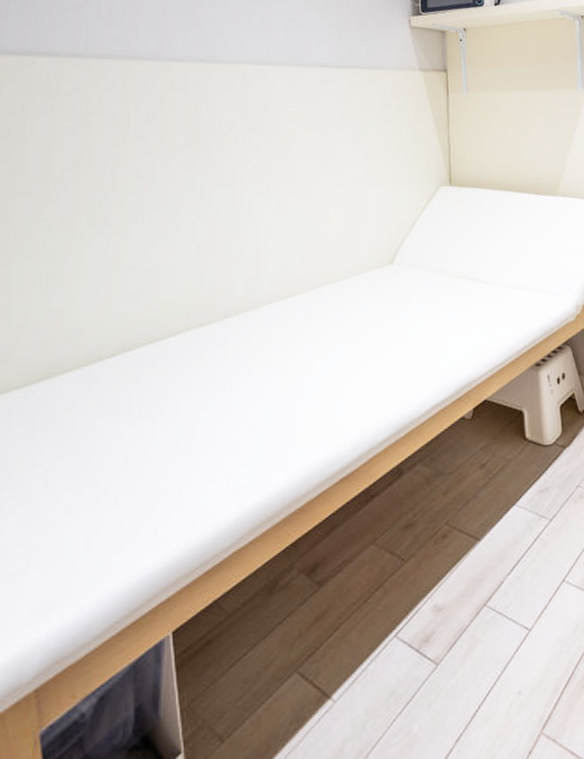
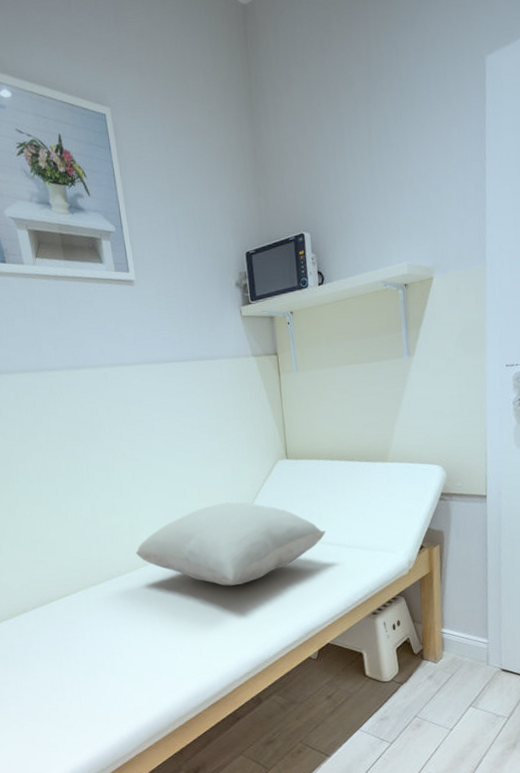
pillow: none [260,231,489,330] -> present [135,502,326,586]

